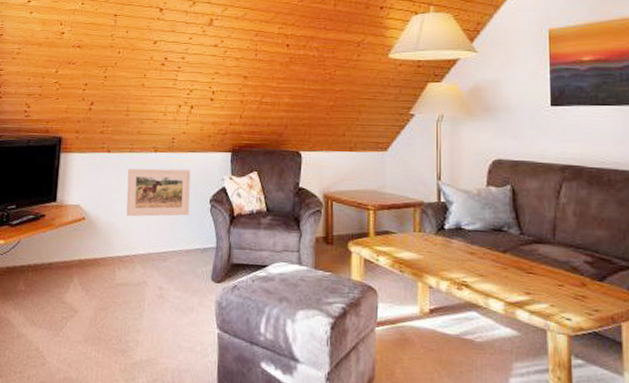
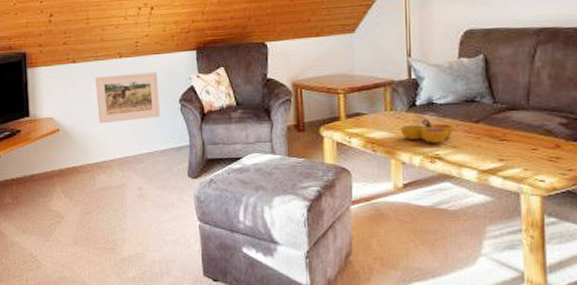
decorative bowl: none [429,243,481,270] -> present [401,118,454,143]

